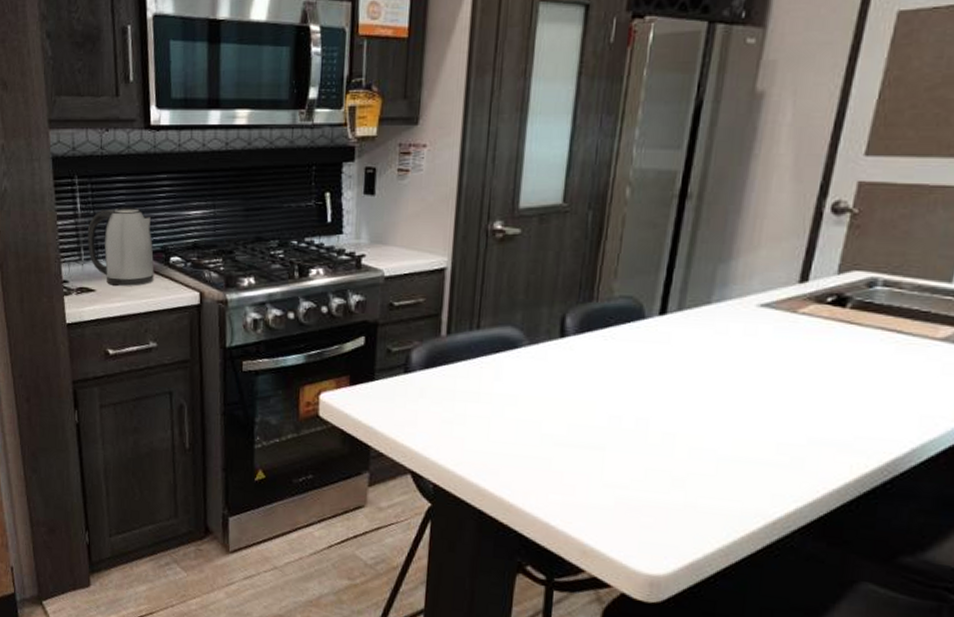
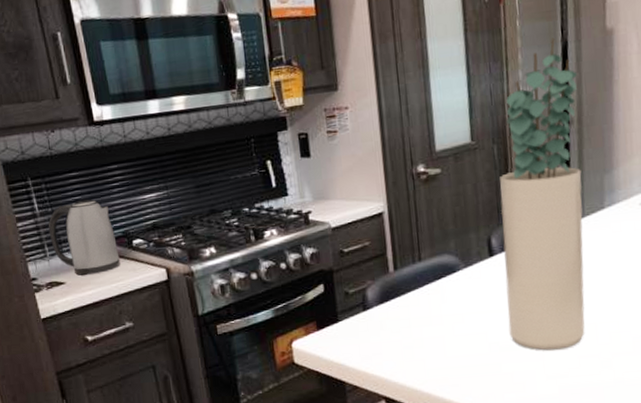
vase: none [567,94,709,457] -> present [499,38,585,351]

